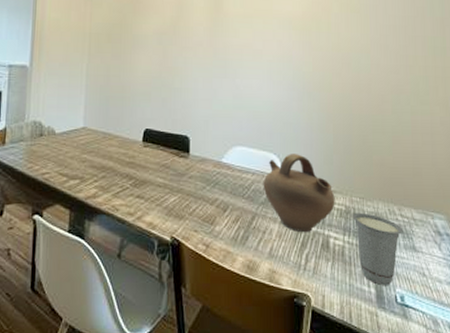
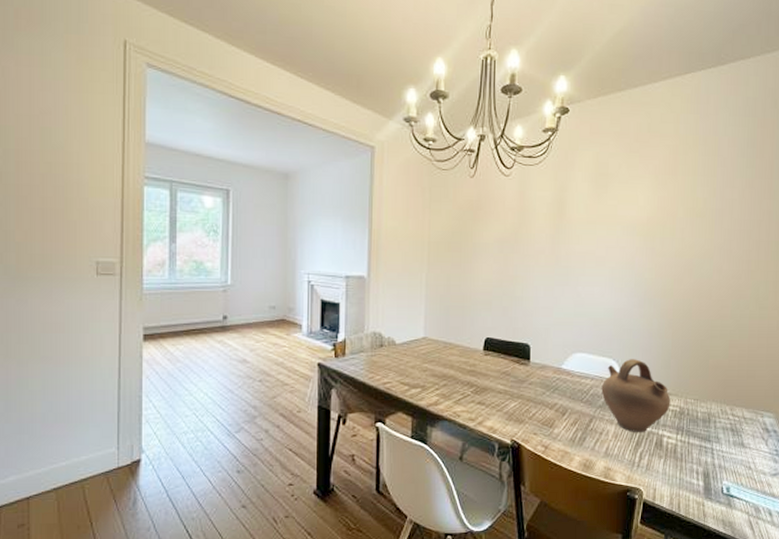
cup: present [352,212,403,286] -> none [685,413,734,479]

